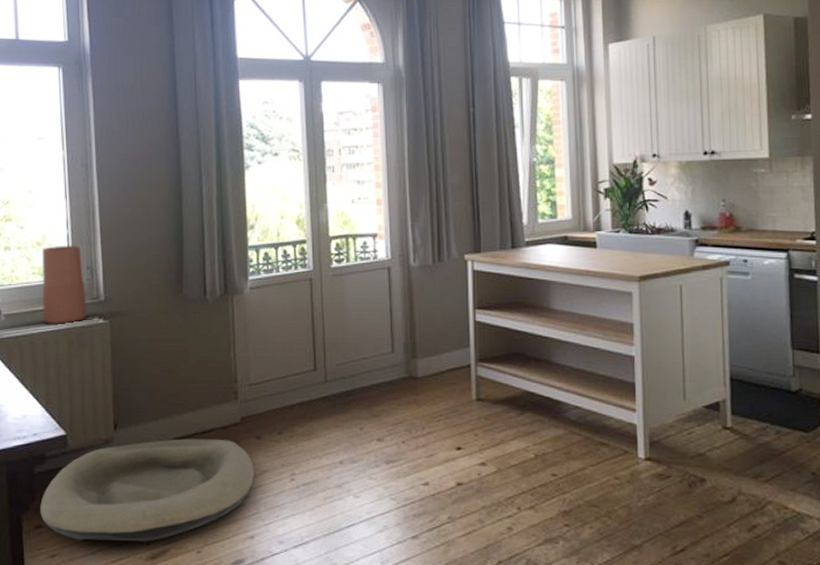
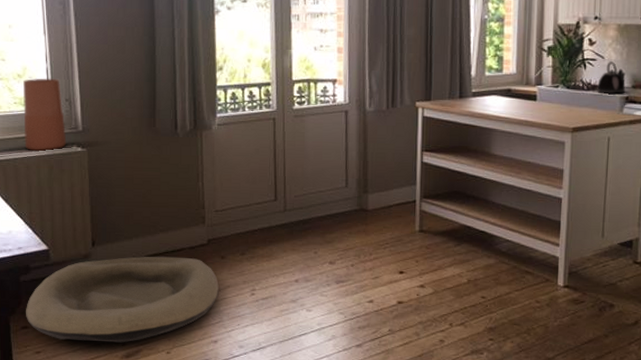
kettle: none [663,202,695,238] -> present [597,61,626,95]

